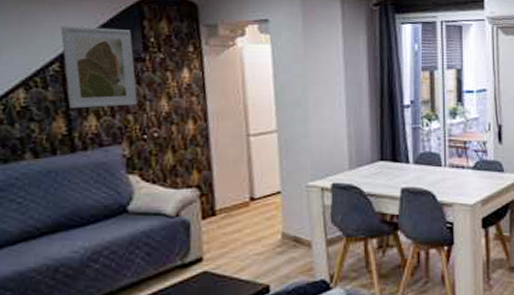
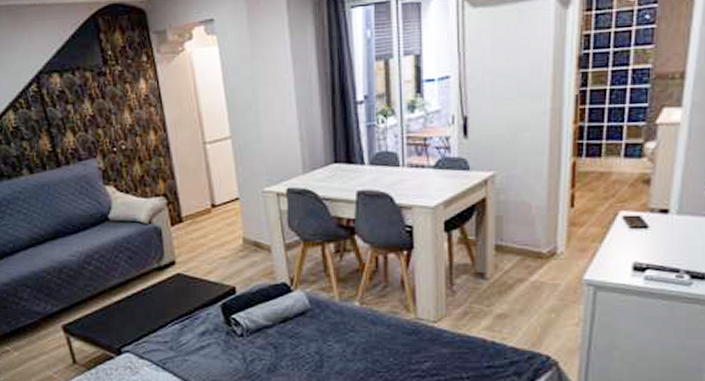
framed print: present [60,26,138,109] -> none [32,44,104,126]

